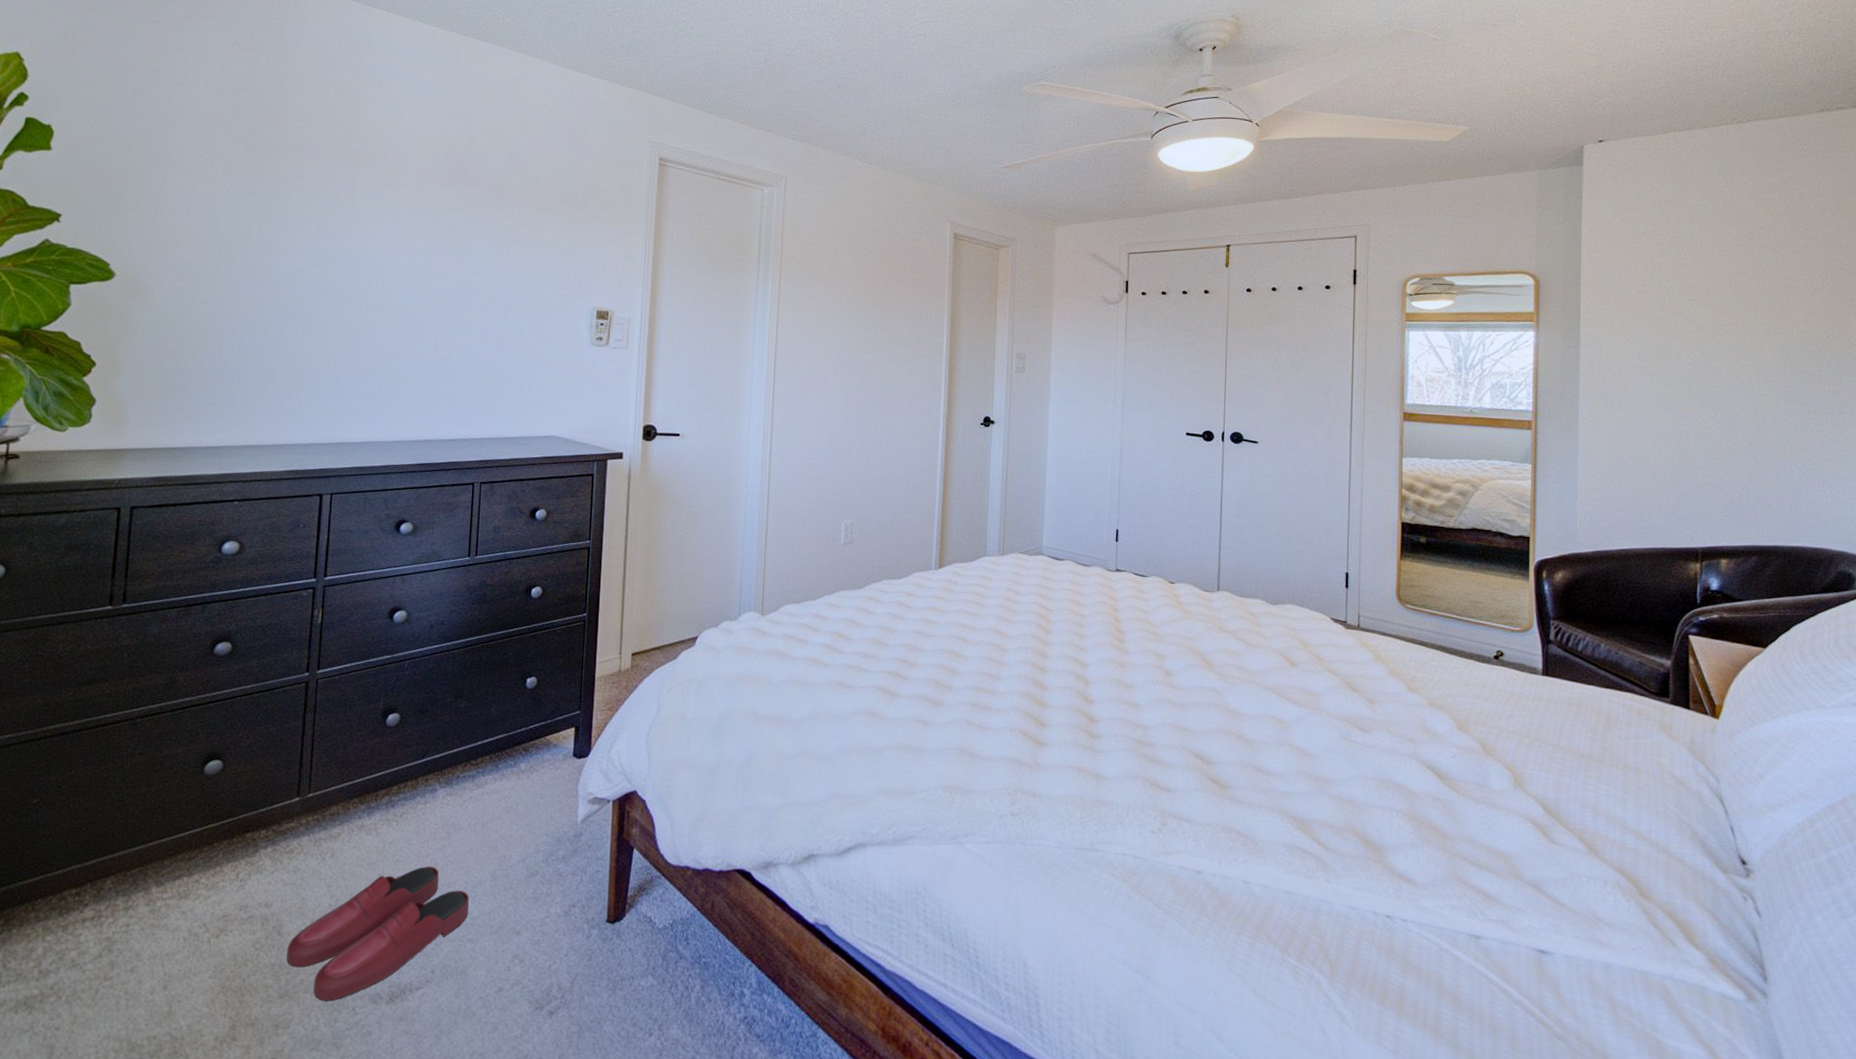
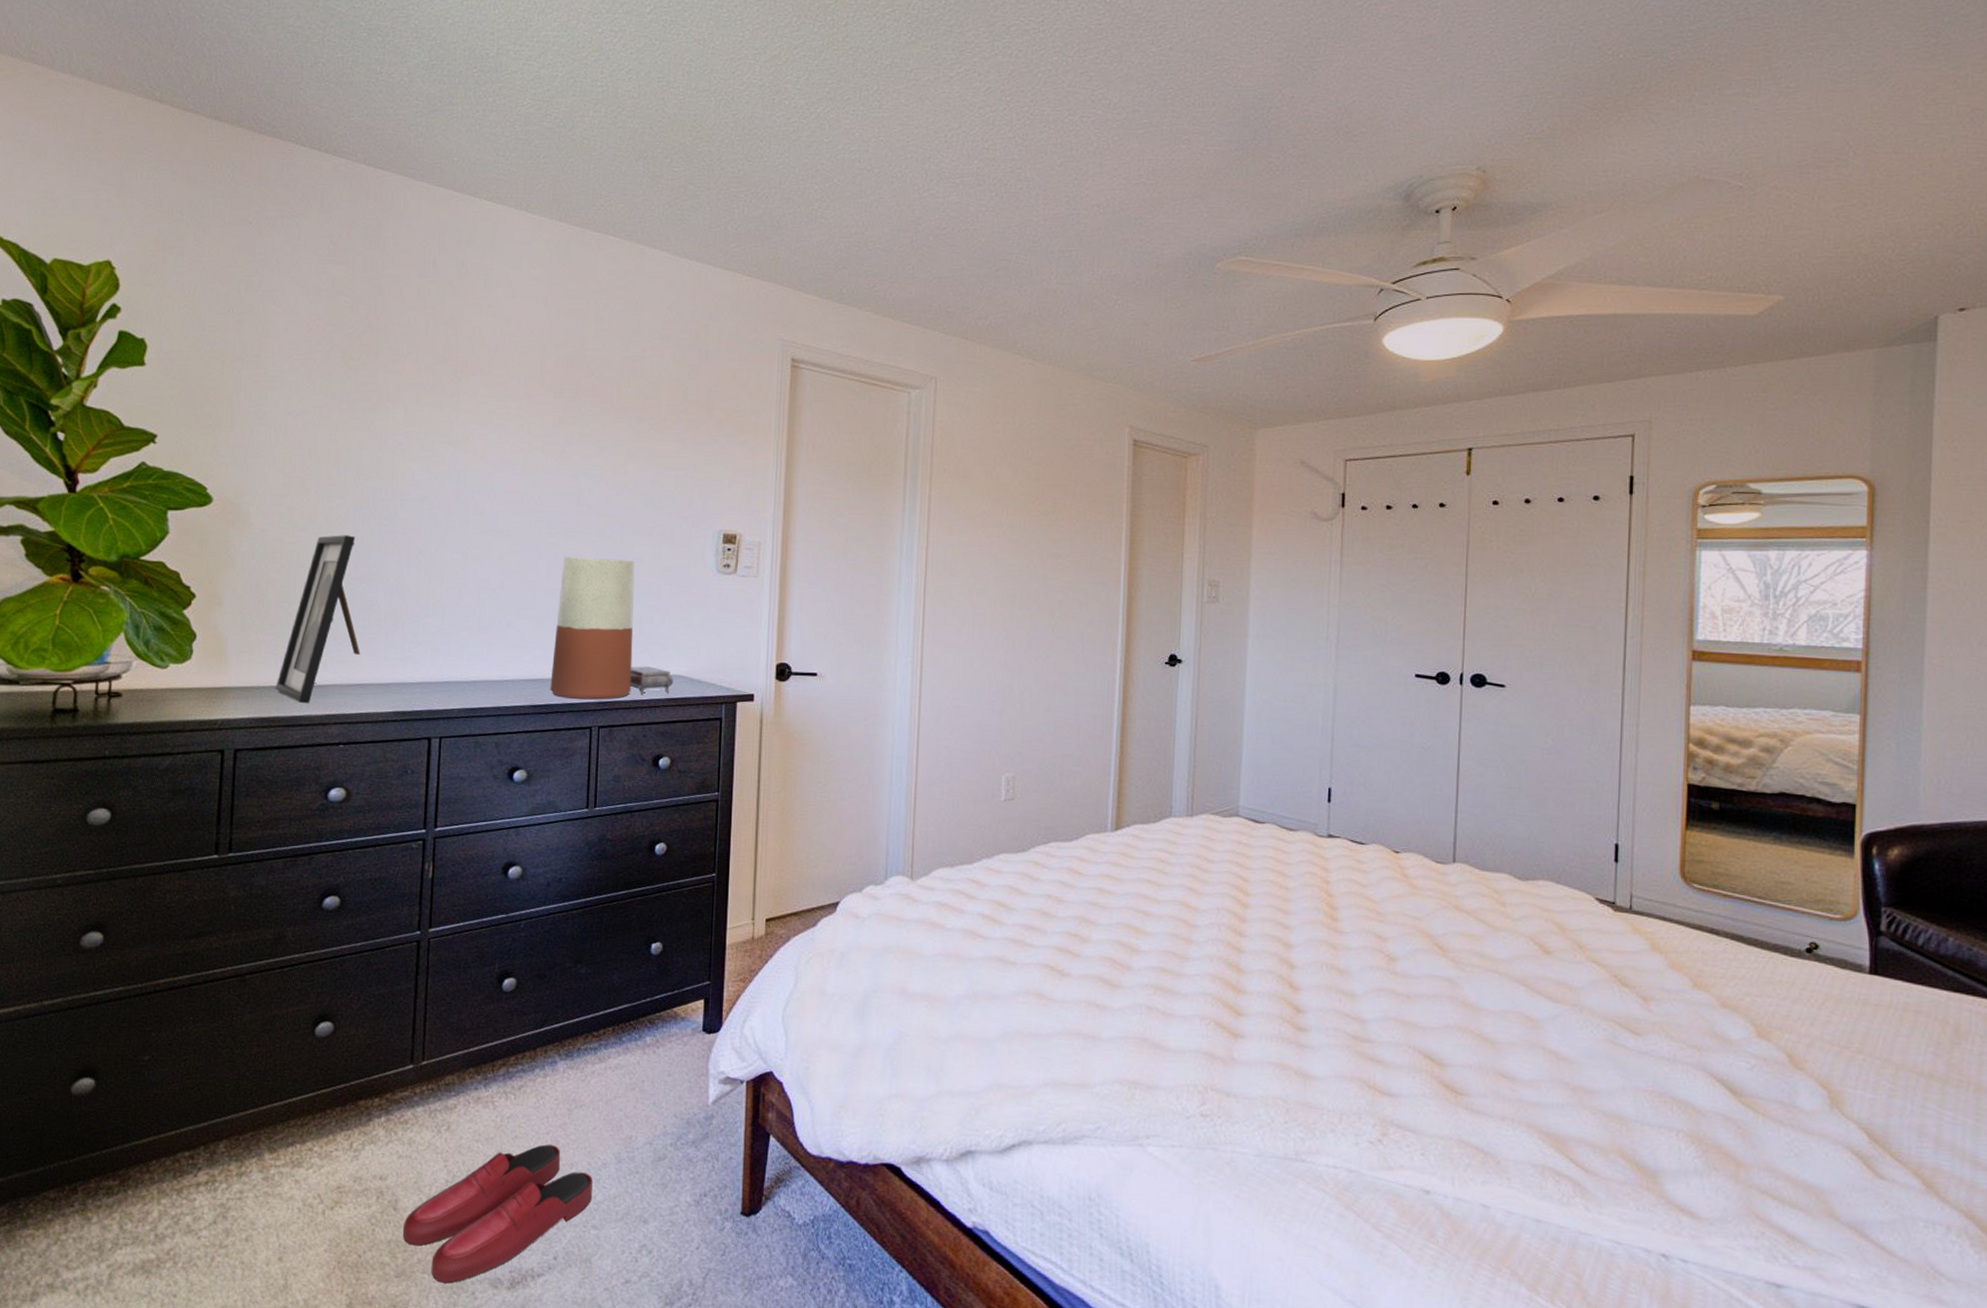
picture frame: none [173,308,256,464] -> present [275,535,360,704]
vase: none [436,329,516,459] -> present [550,556,635,700]
jewelry box: none [510,428,550,455] -> present [630,666,674,696]

